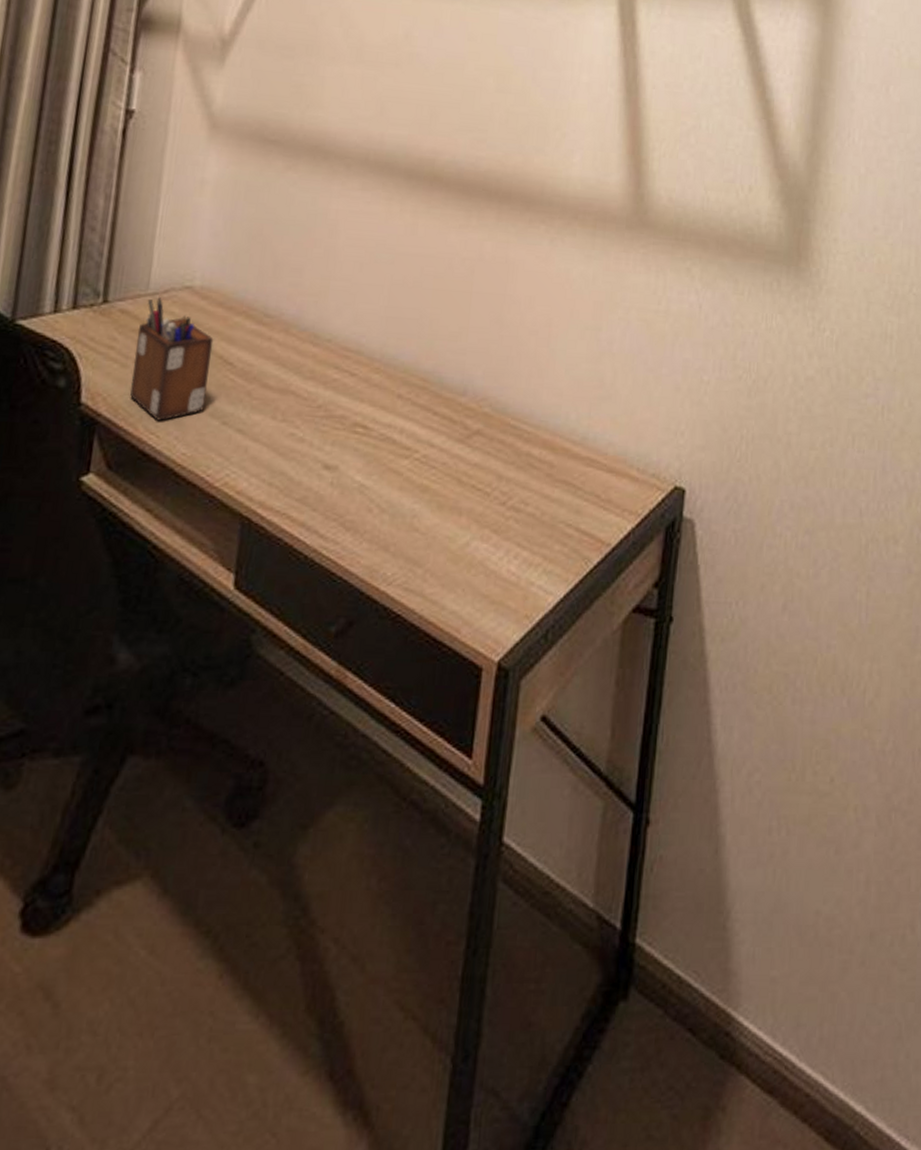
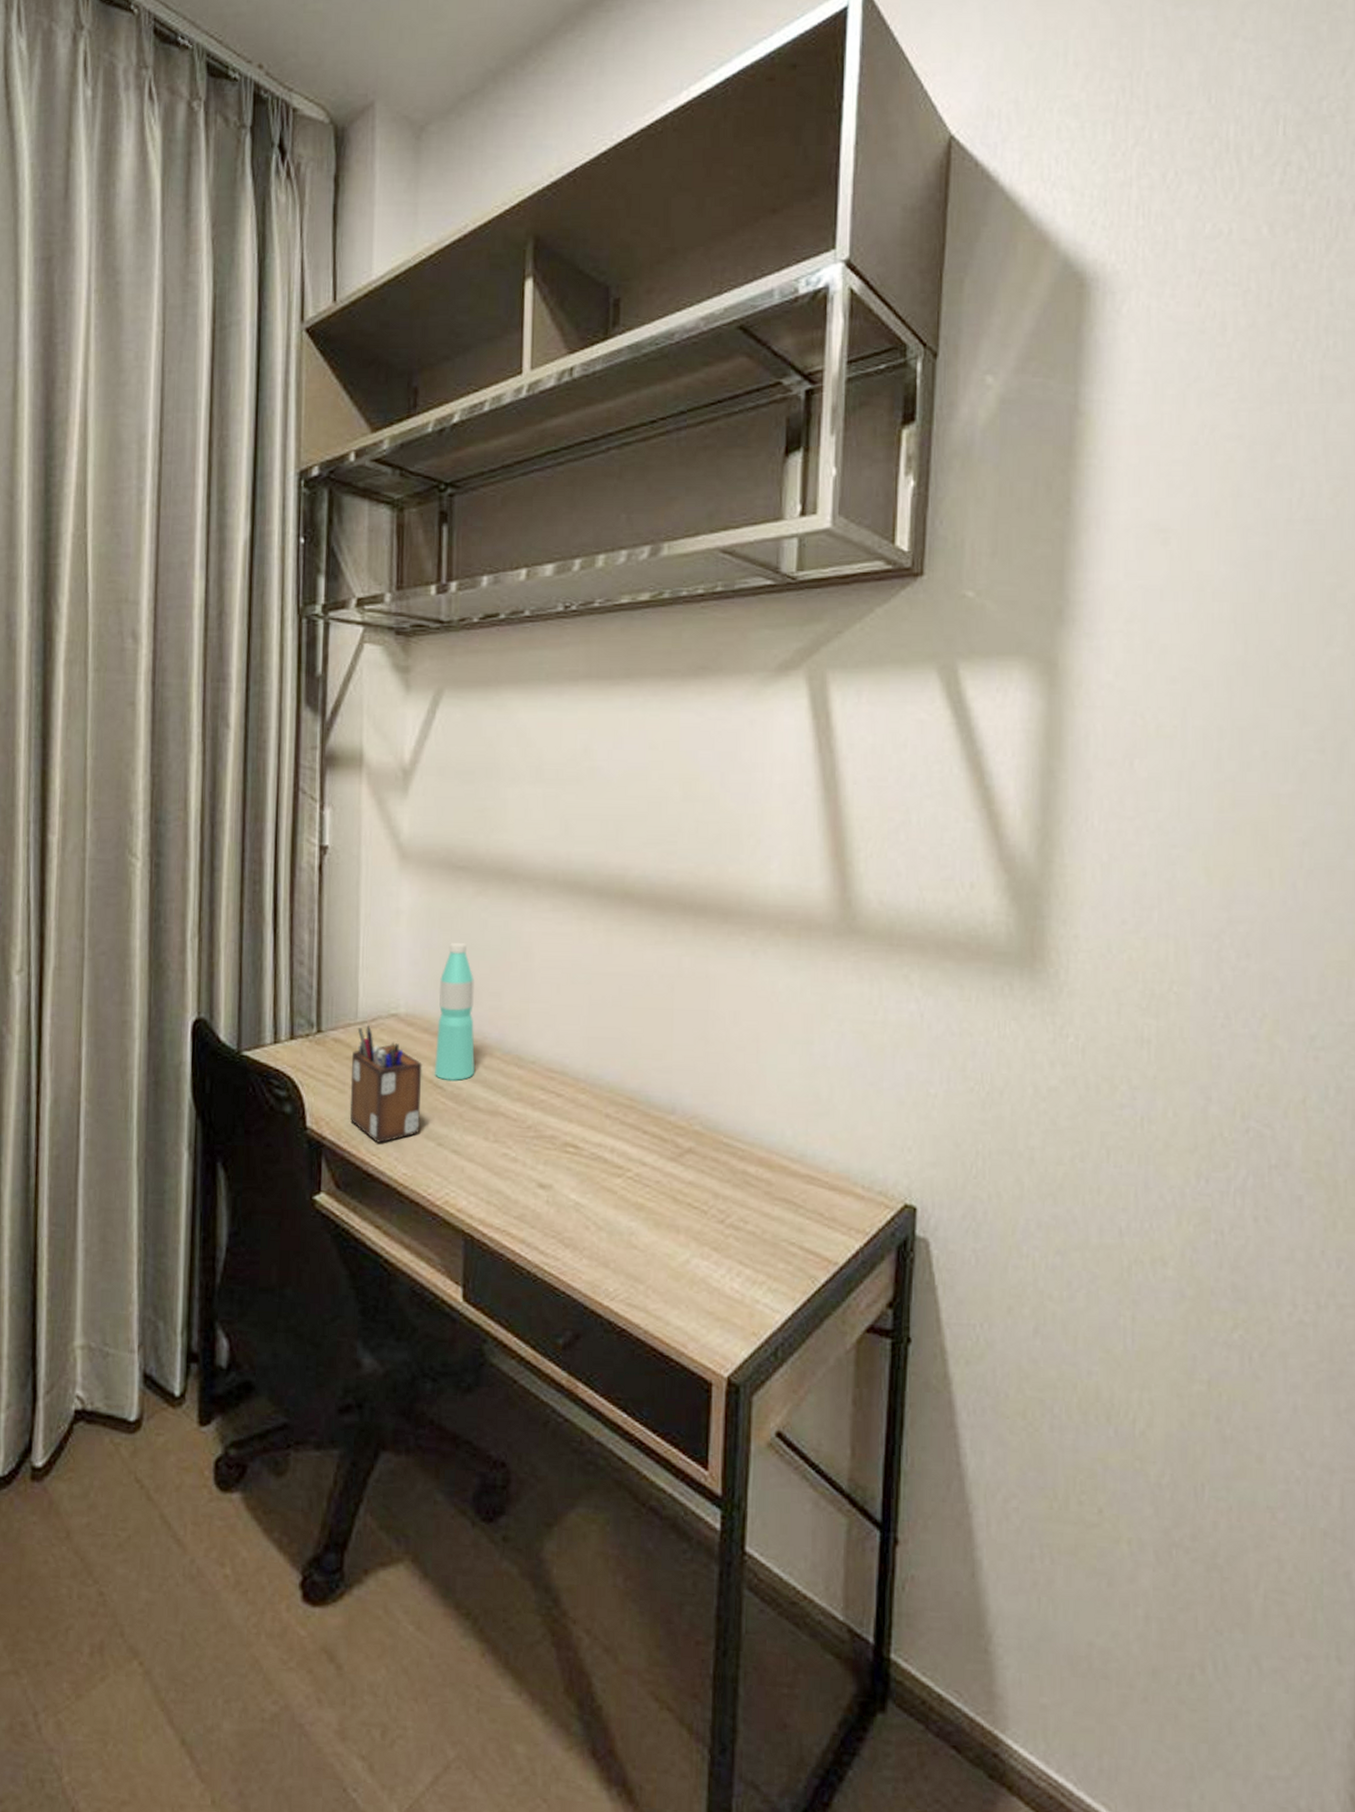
water bottle: none [226,216,276,358] -> present [435,942,475,1082]

